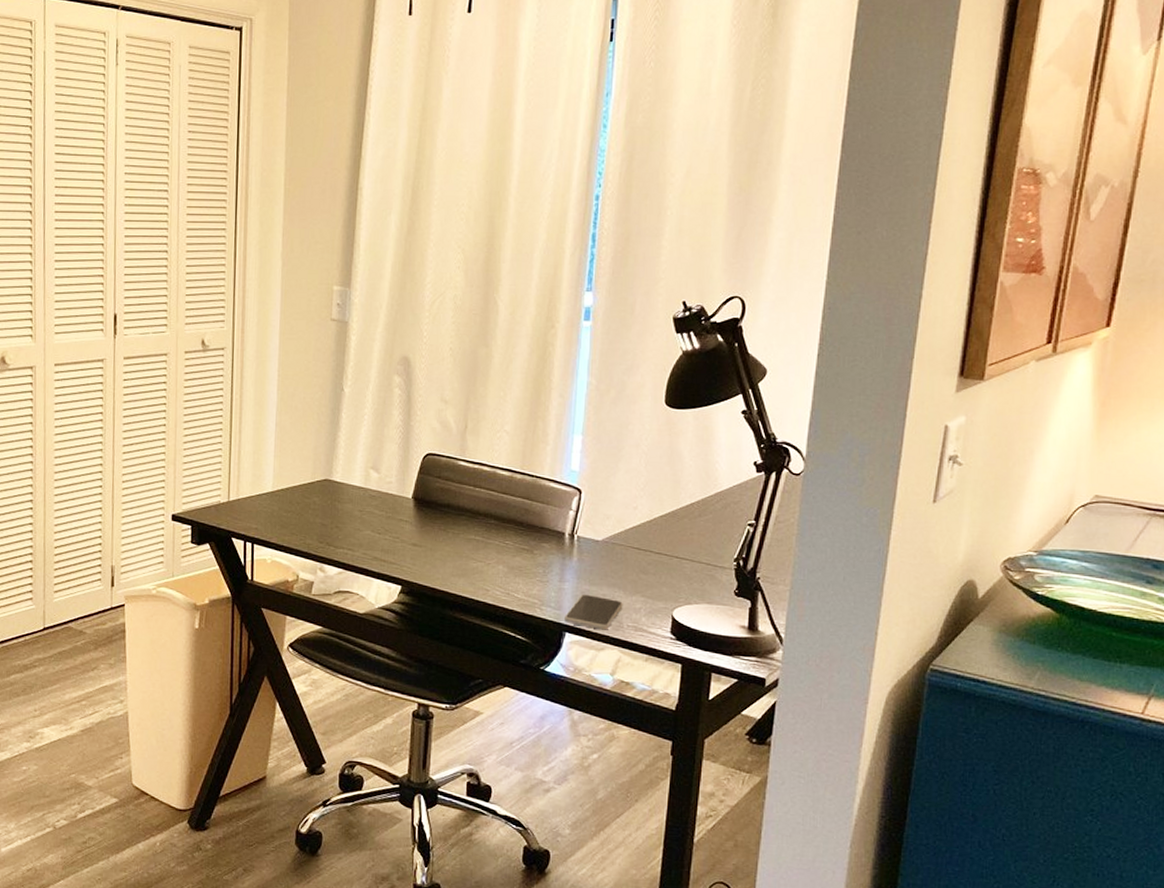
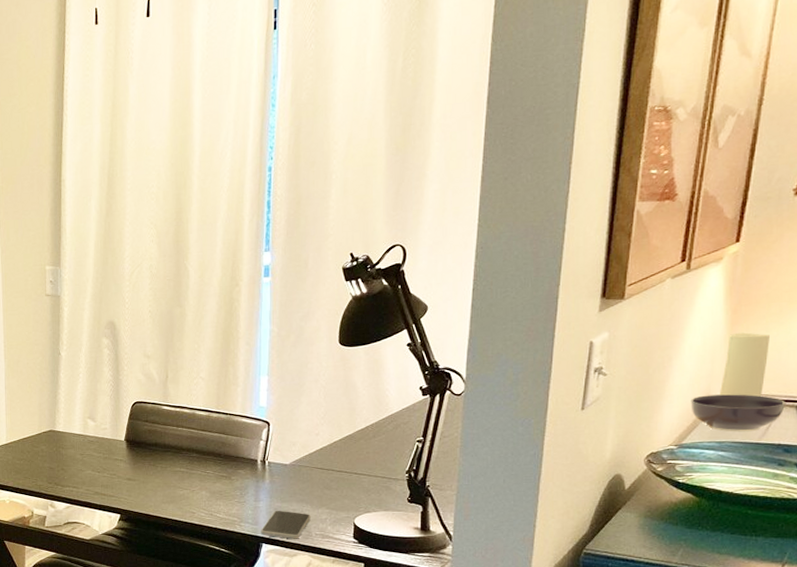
bowl: none [1053,496,1155,542] -> present [691,394,785,432]
candle: none [1084,428,1140,503] -> present [719,332,770,397]

